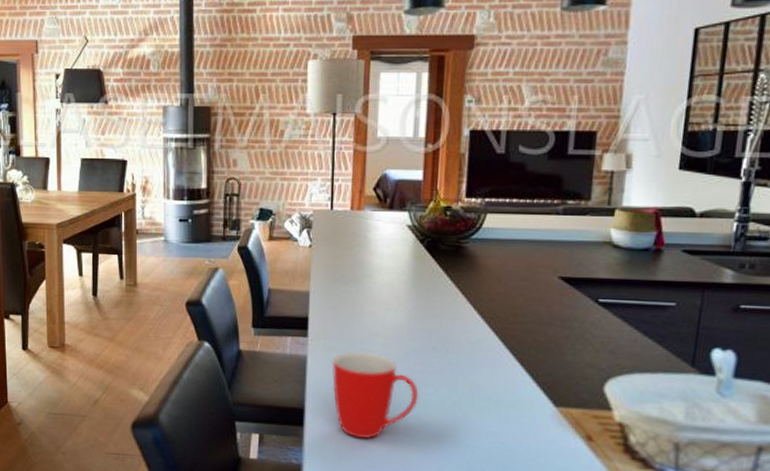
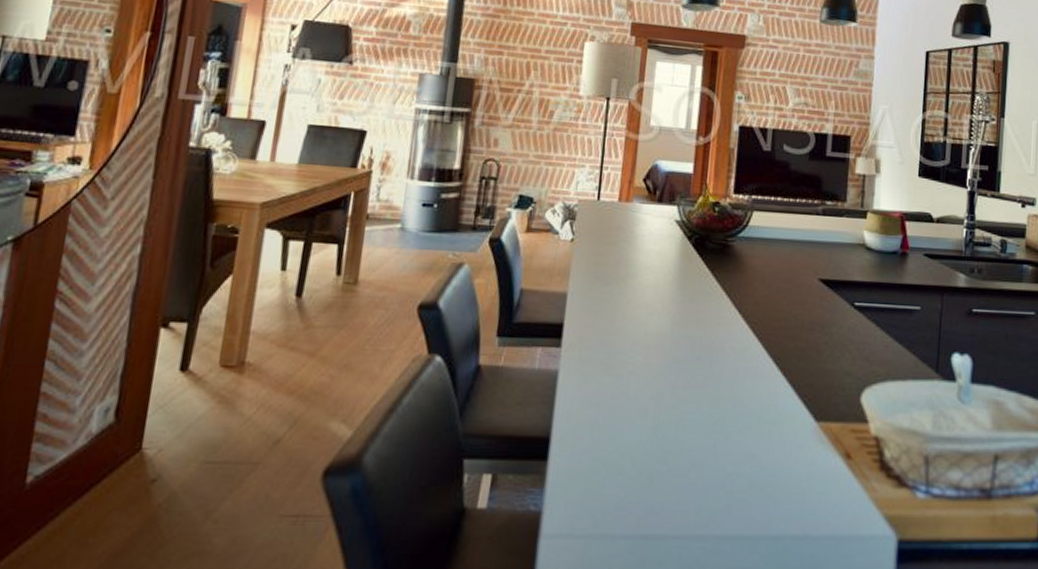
mug: present [332,352,419,440] -> none [584,364,680,473]

